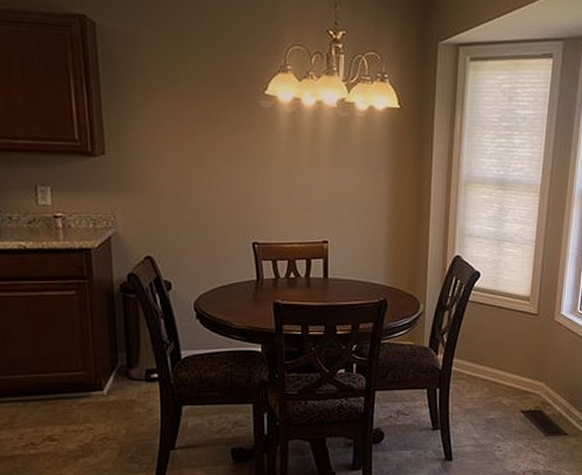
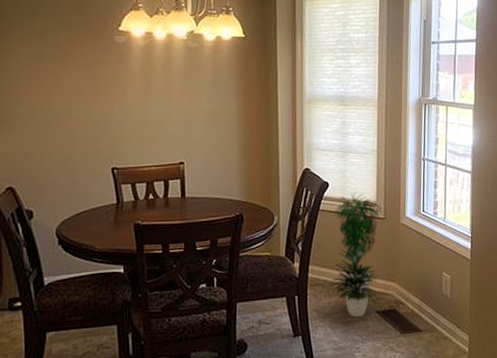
potted plant: none [473,283,536,416] -> present [329,191,383,318]

